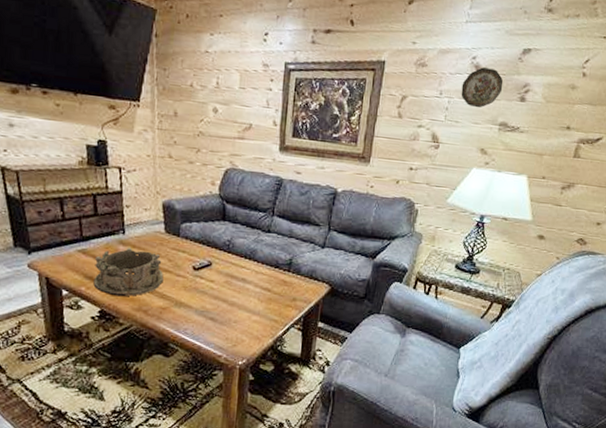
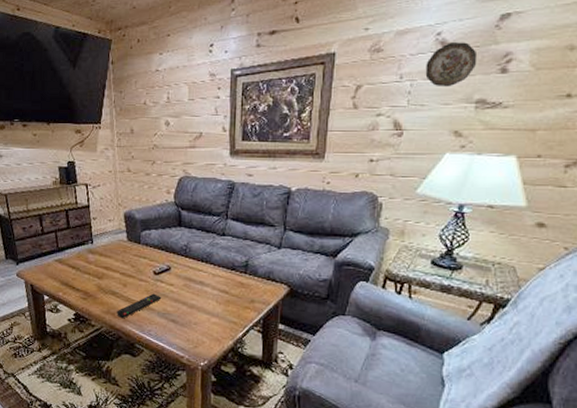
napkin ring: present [93,247,164,297] -> none [69,255,128,301]
remote control: none [149,290,201,316] -> present [117,293,162,318]

